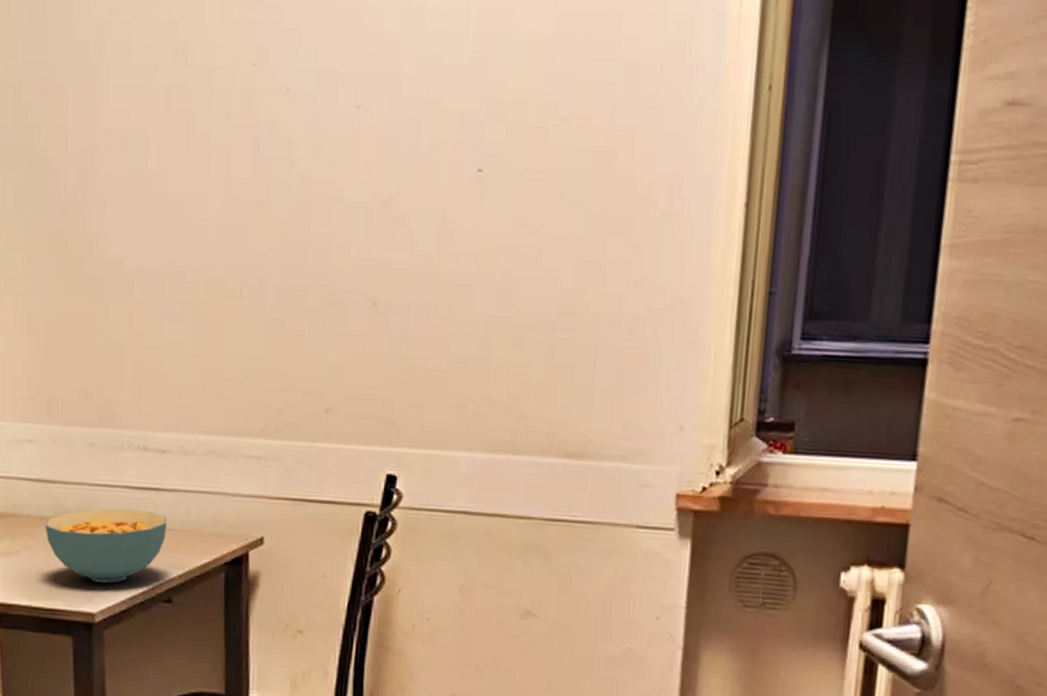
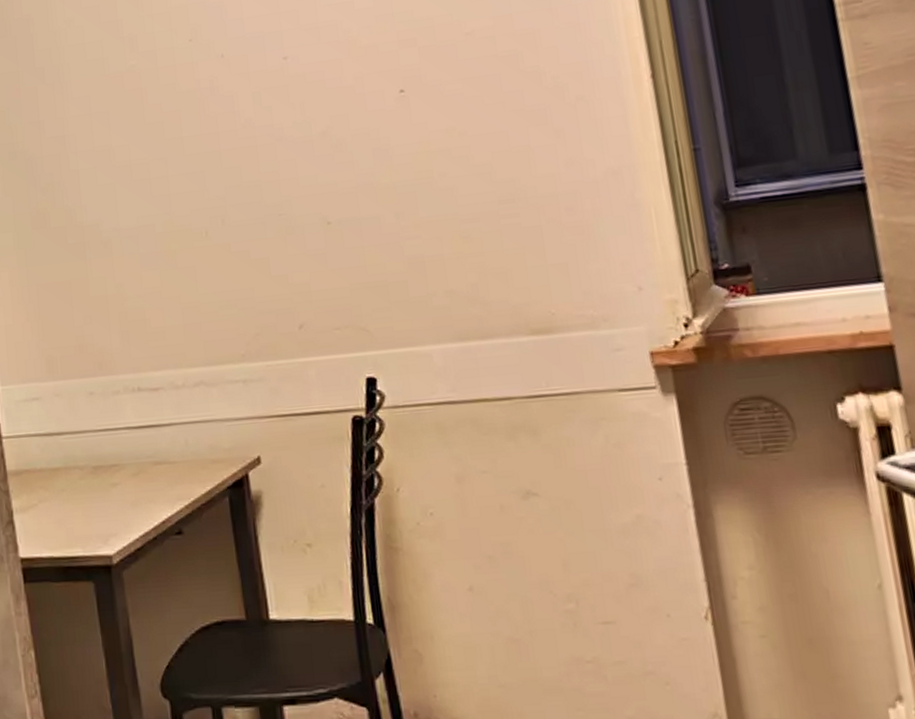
cereal bowl: present [45,509,167,583] -> none [57,448,169,524]

